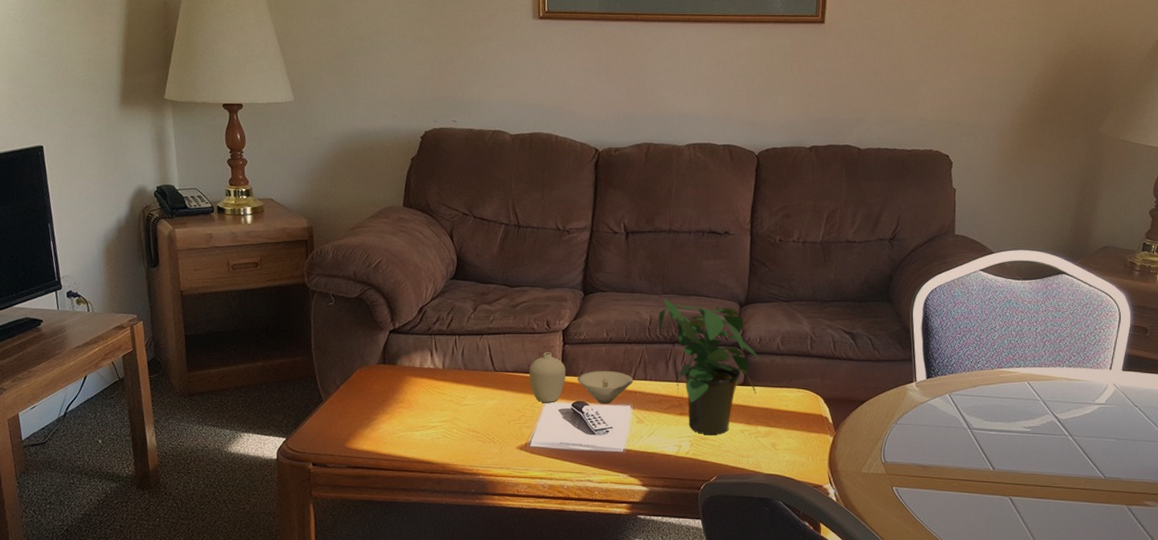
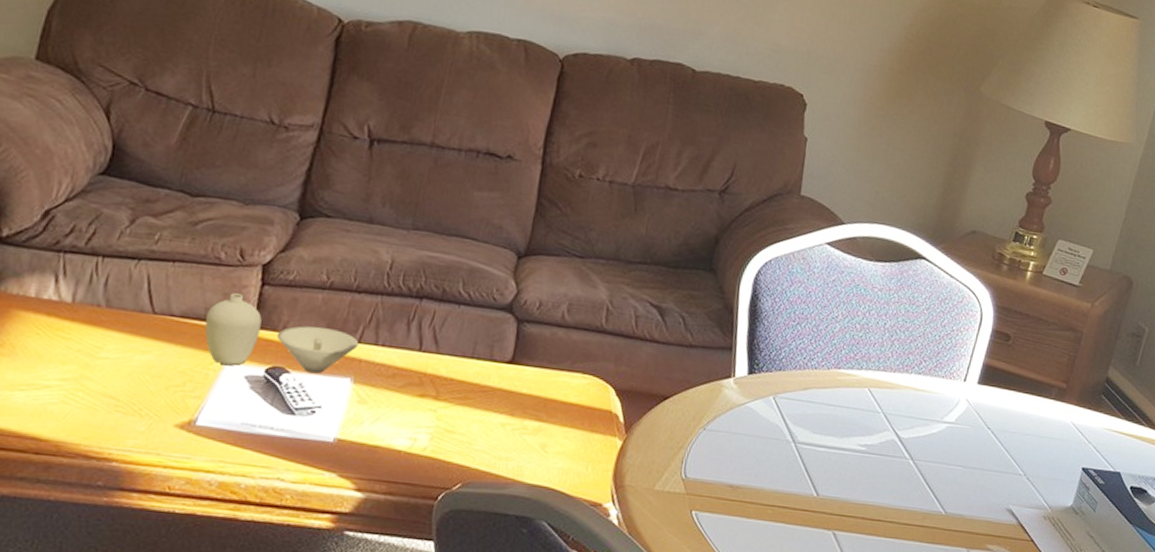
potted plant: present [658,298,760,435] -> none [401,235,537,427]

